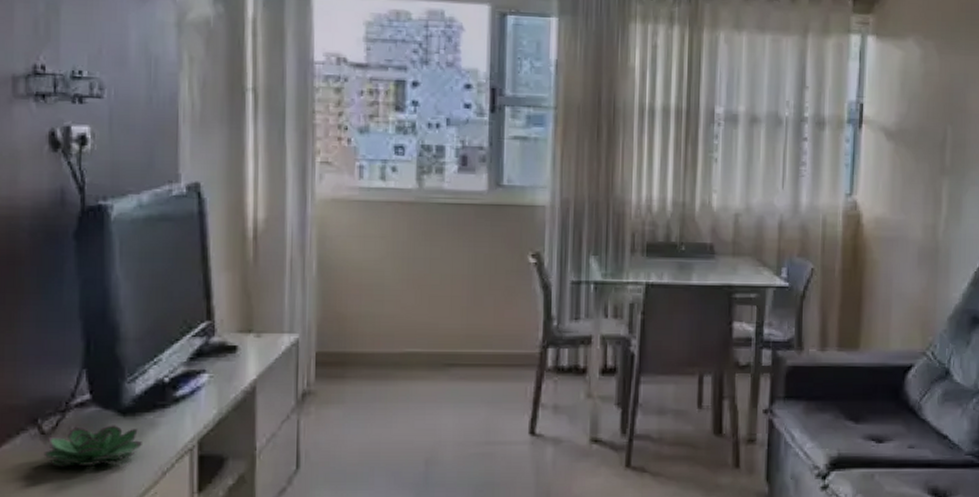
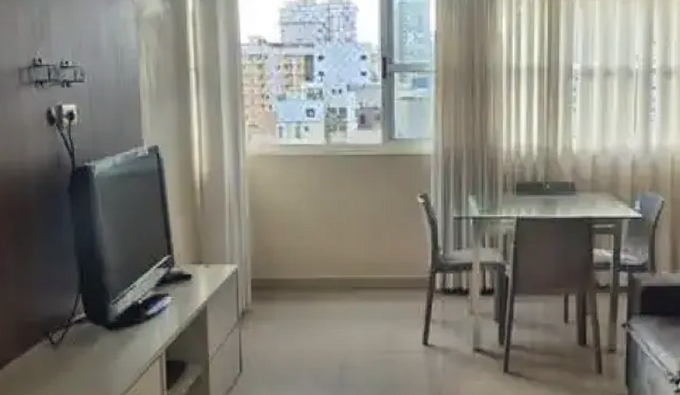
succulent plant: present [43,425,142,467] -> none [54,337,124,369]

